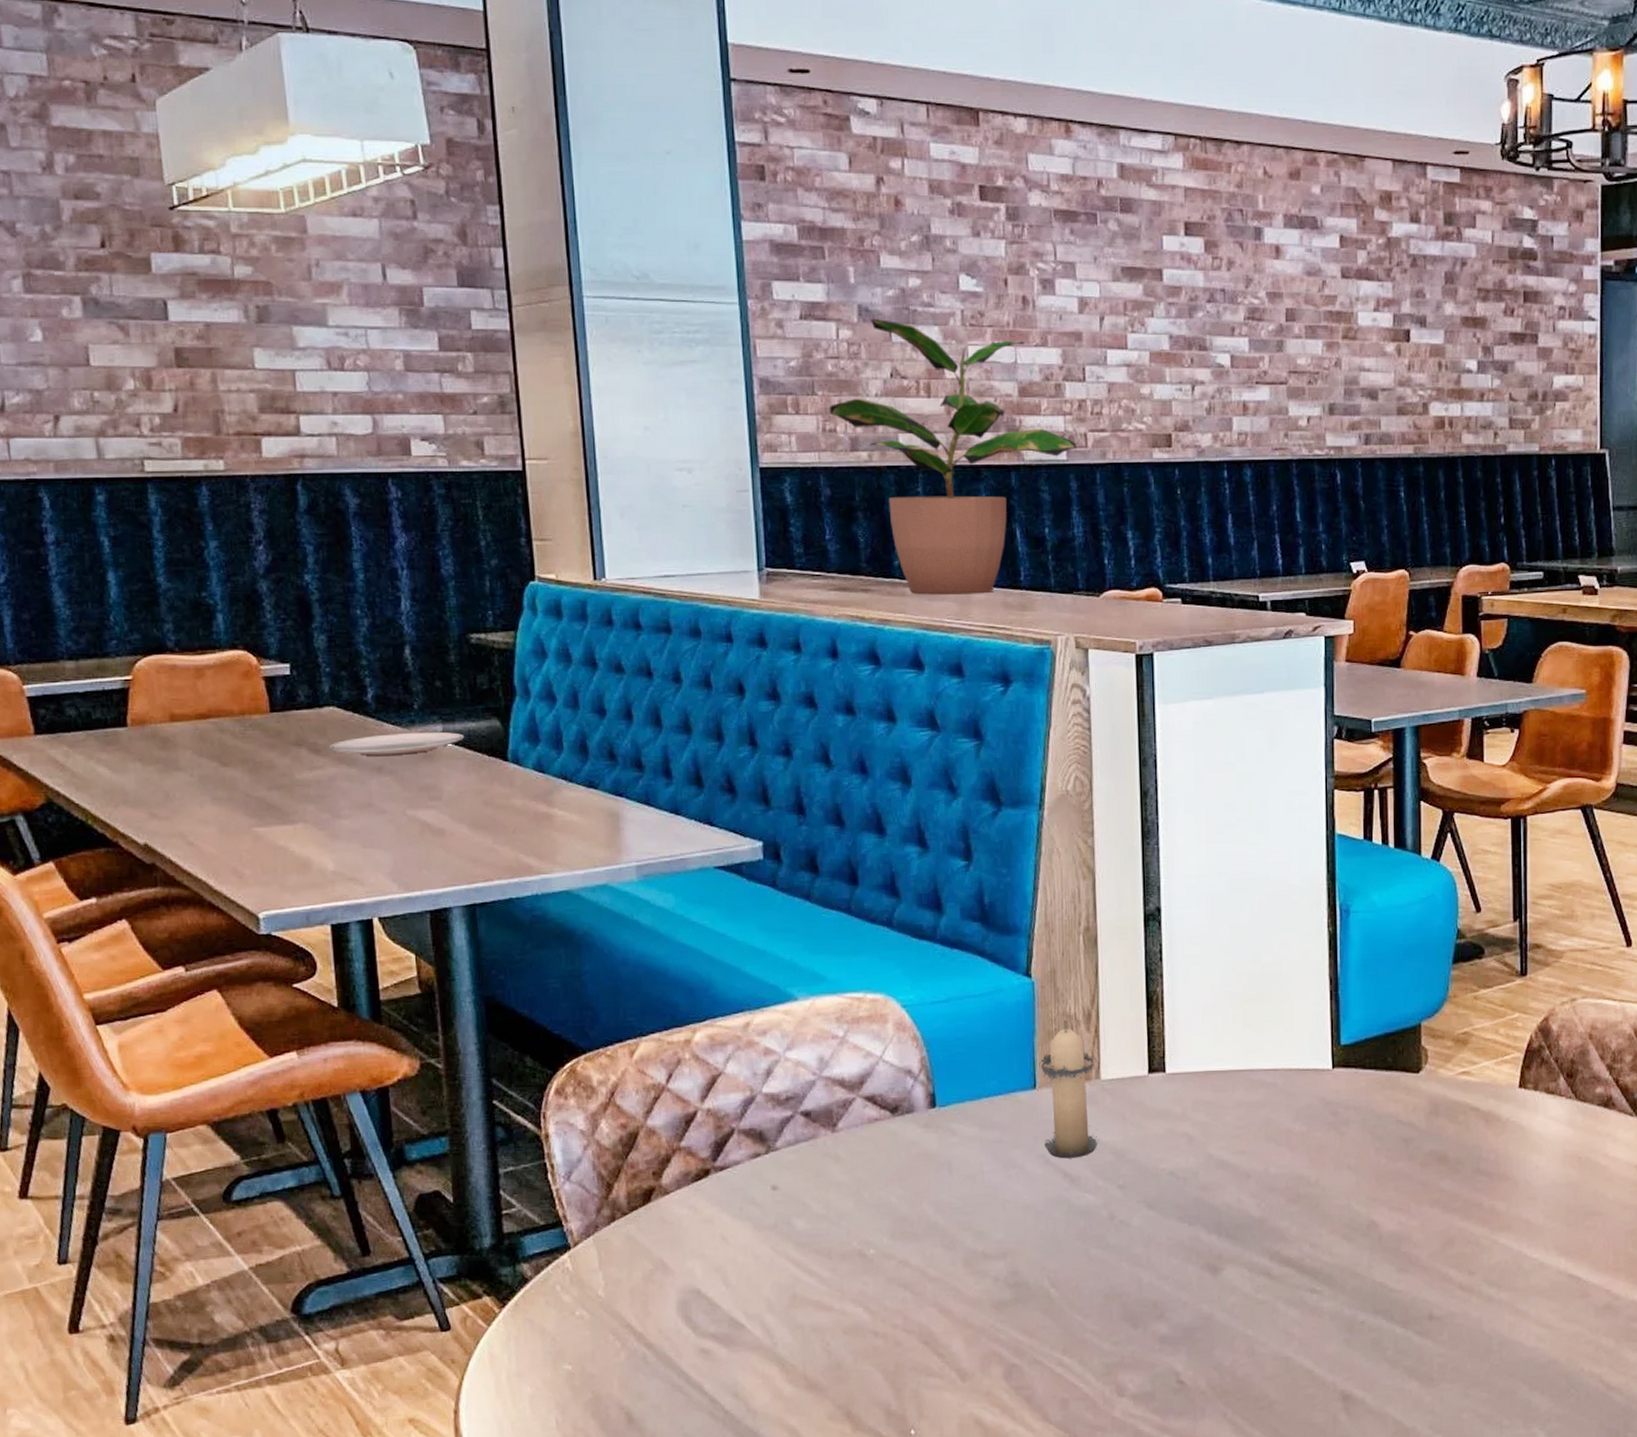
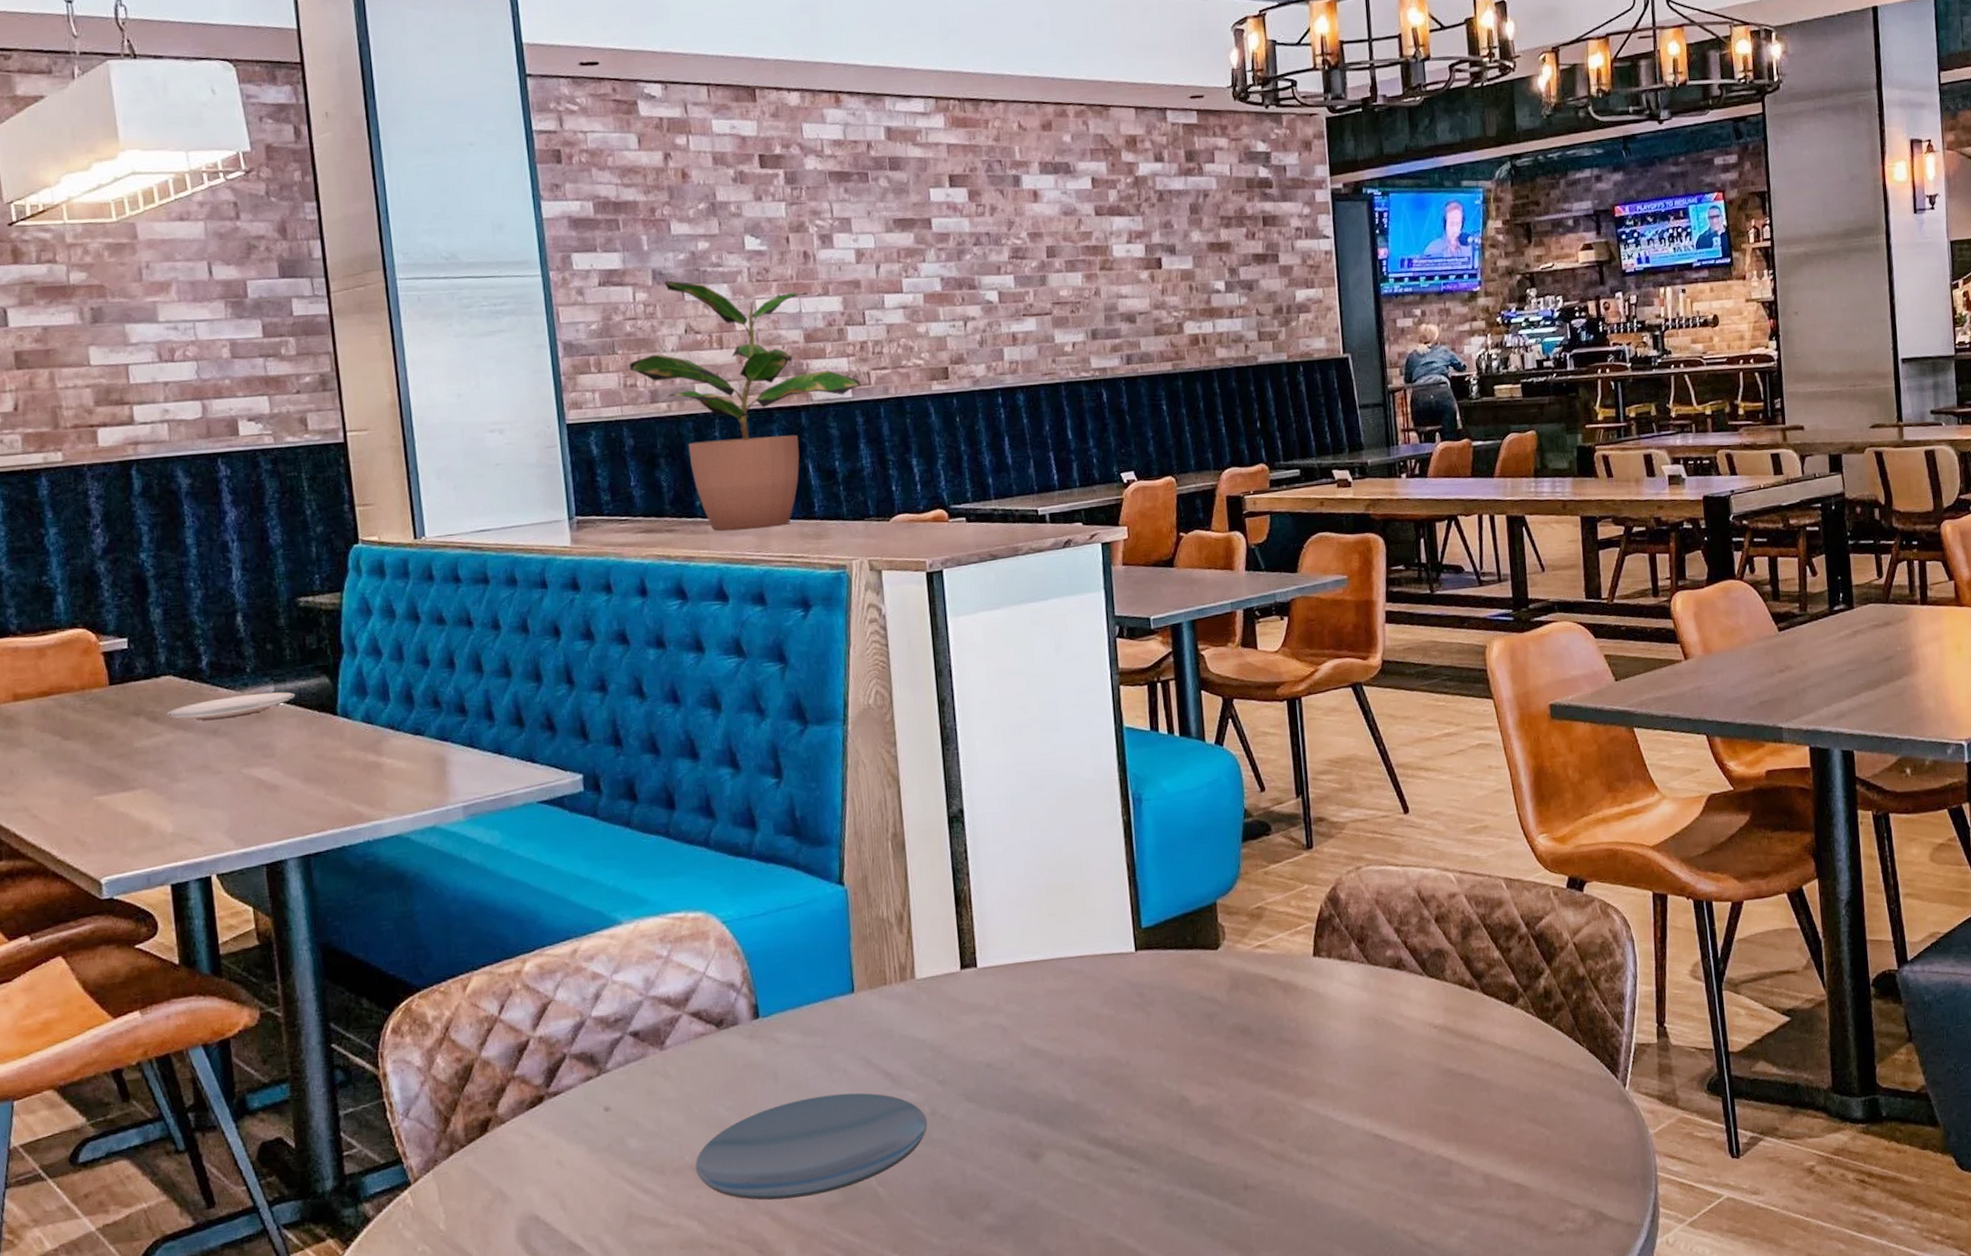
plate: none [863,1190,1104,1293] -> present [695,1093,927,1200]
candle: present [1039,1020,1100,1159] -> none [856,924,918,1059]

